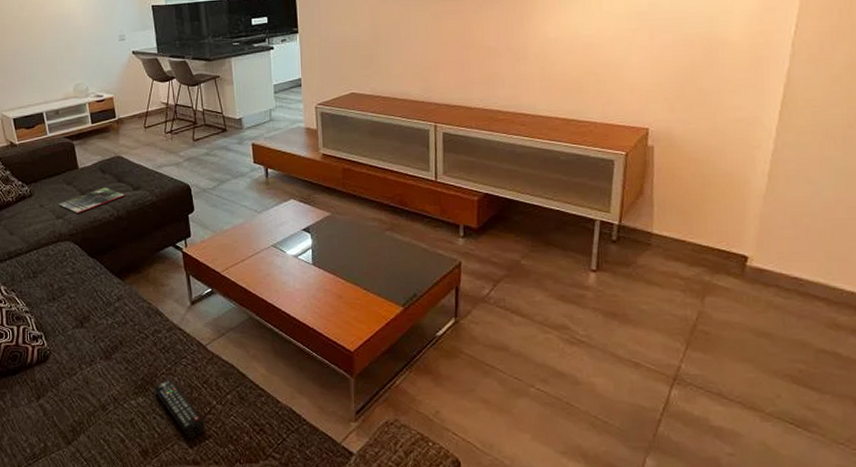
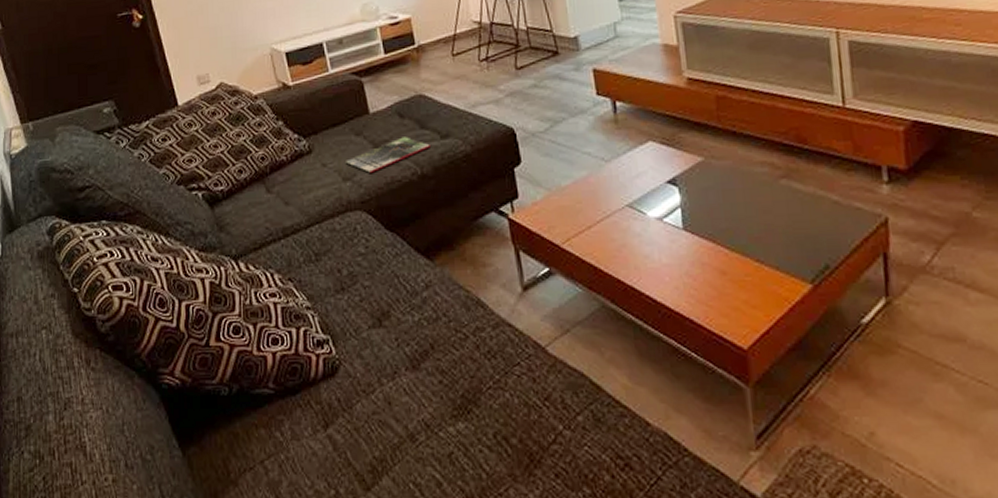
remote control: present [153,379,205,439] -> none [477,395,550,479]

